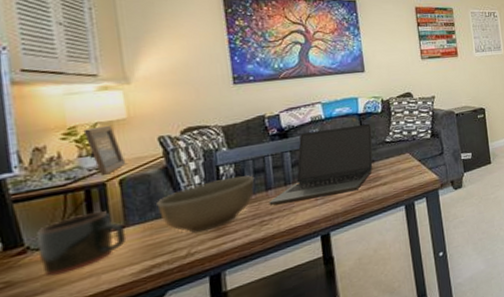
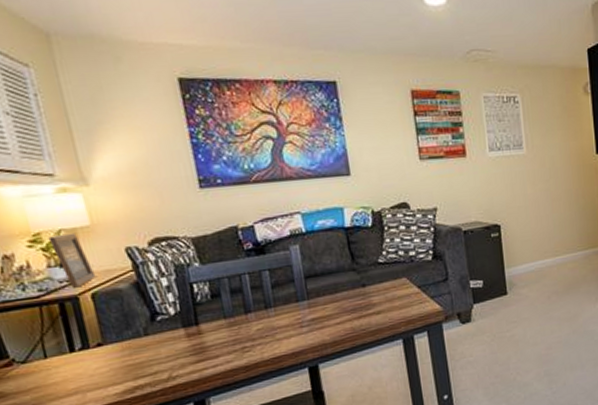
mug: present [36,211,127,275] -> none [19,327,107,389]
bowl: present [156,175,255,233] -> none [132,295,233,355]
laptop: present [268,124,373,206] -> none [249,241,364,331]

